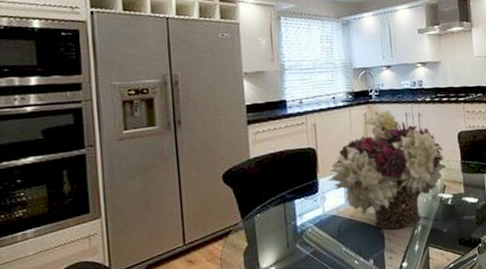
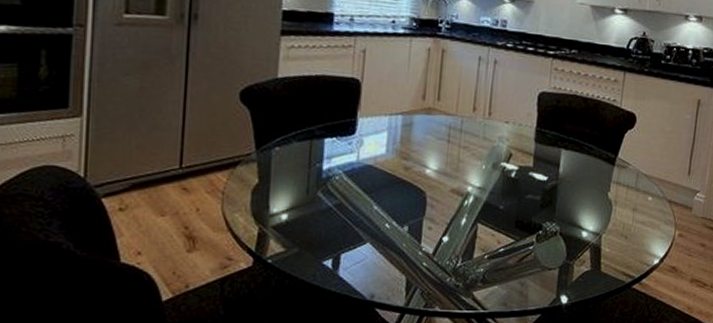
flower arrangement: present [328,109,447,230] -> none [369,48,518,196]

